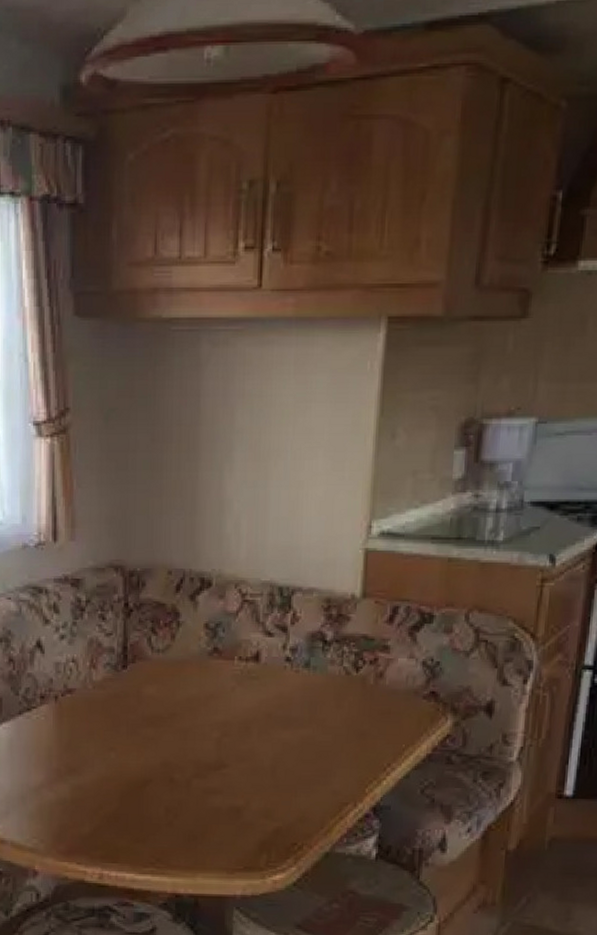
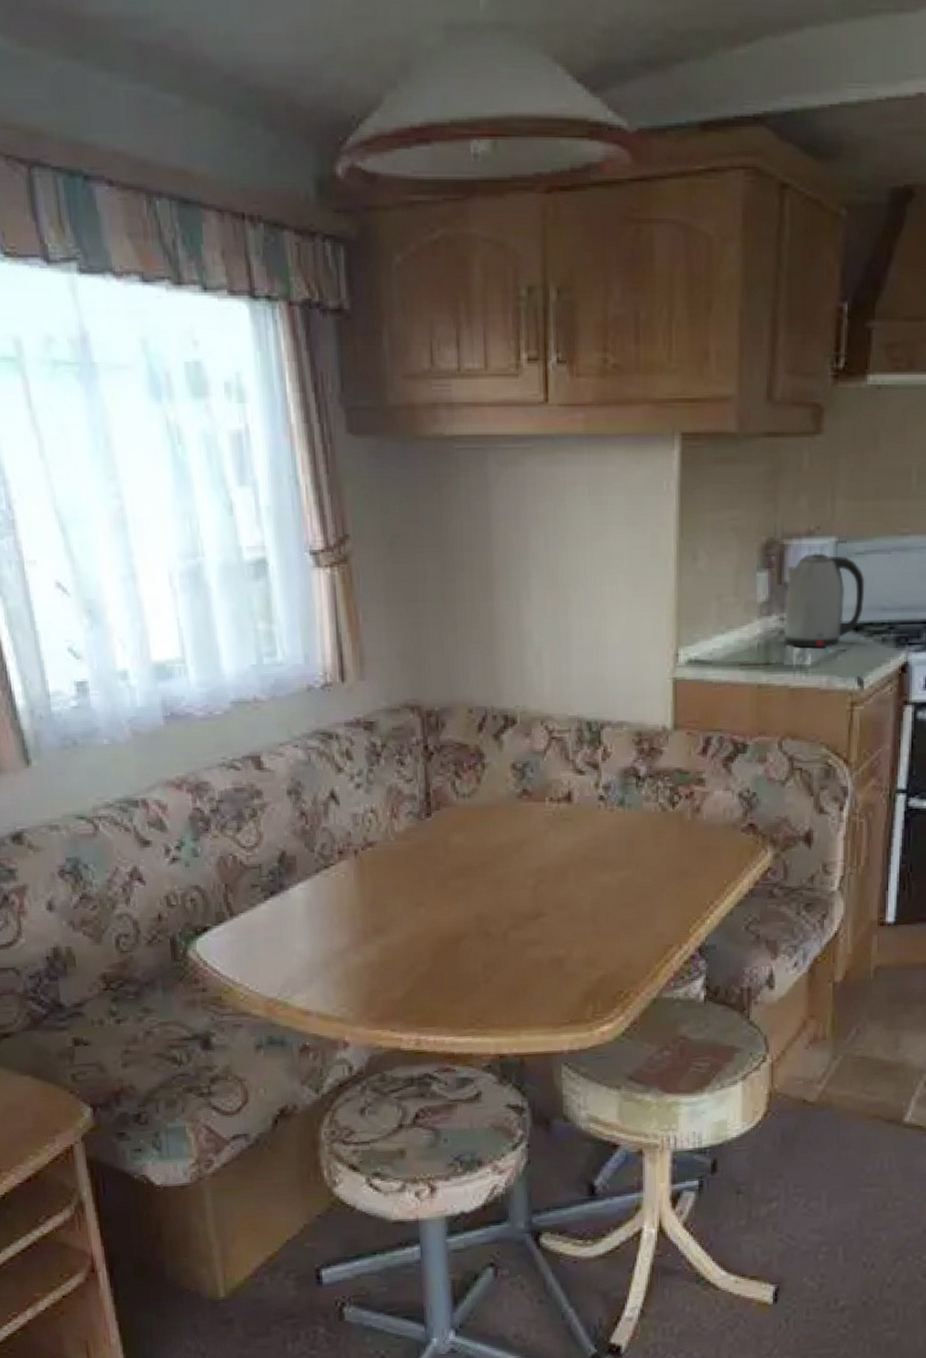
kettle: none [476,433,564,524] -> present [783,553,865,648]

